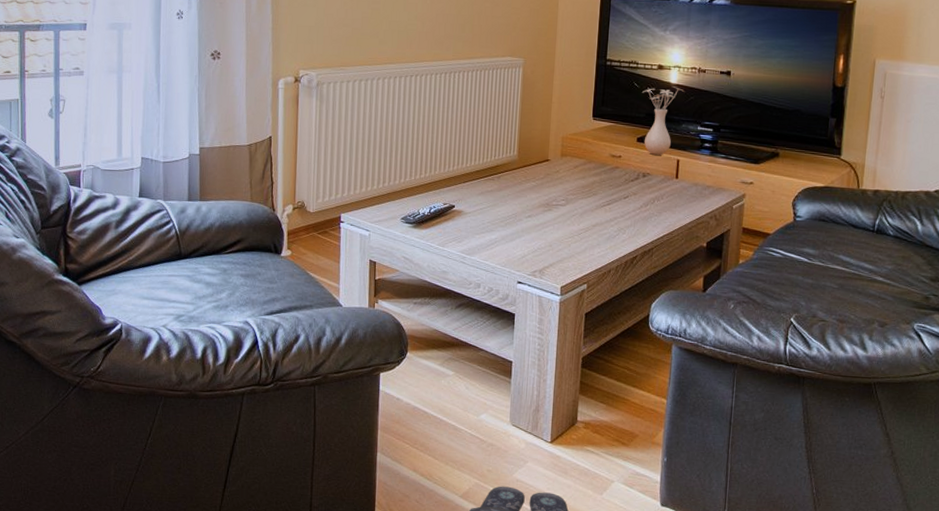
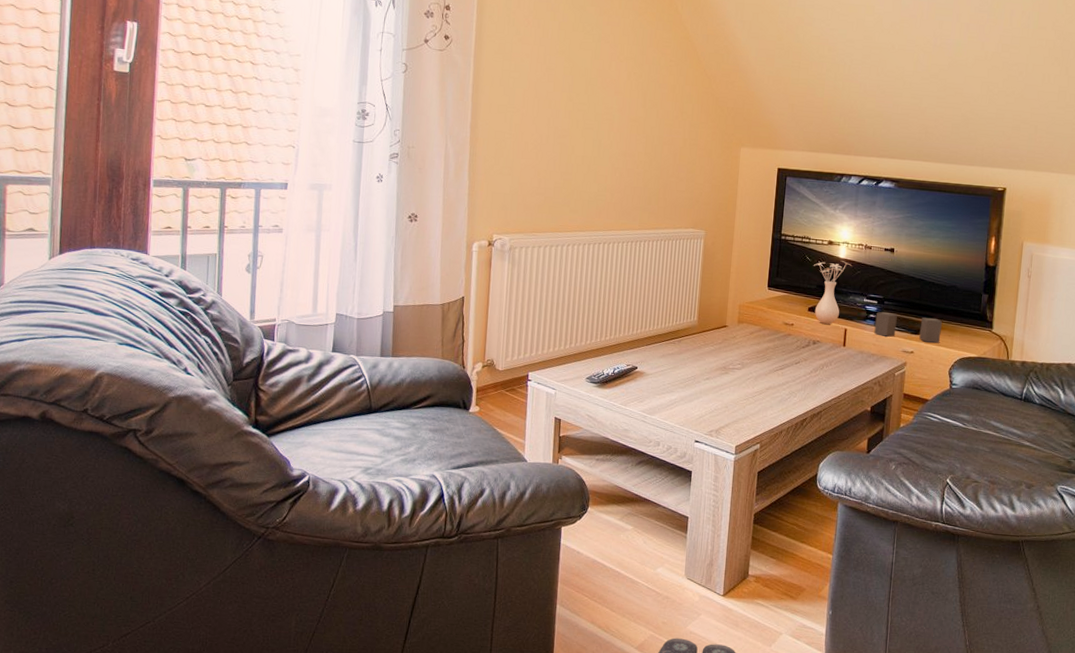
speaker: none [709,140,785,172] -> present [874,311,942,343]

